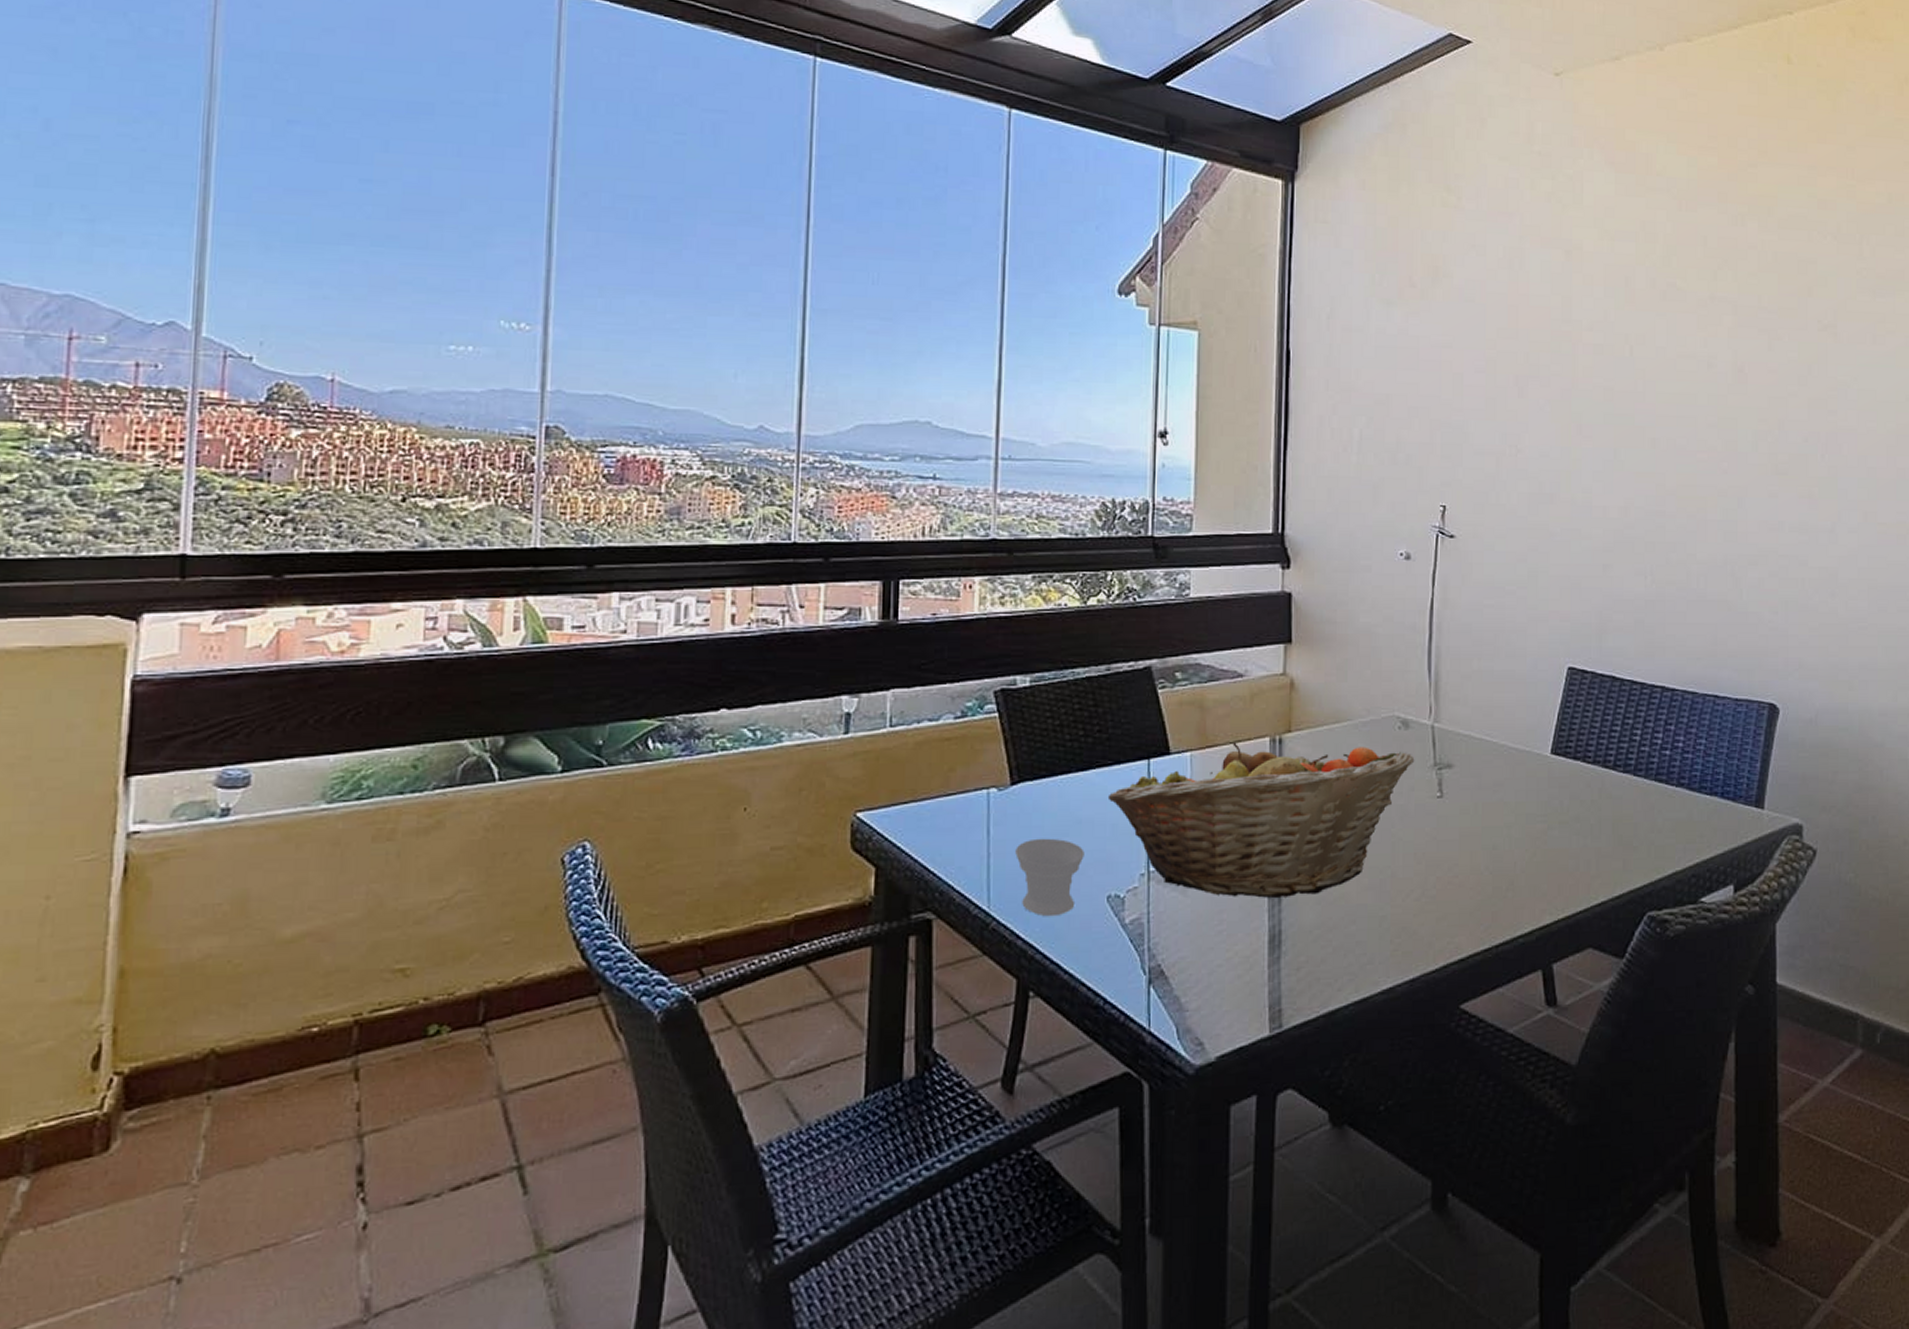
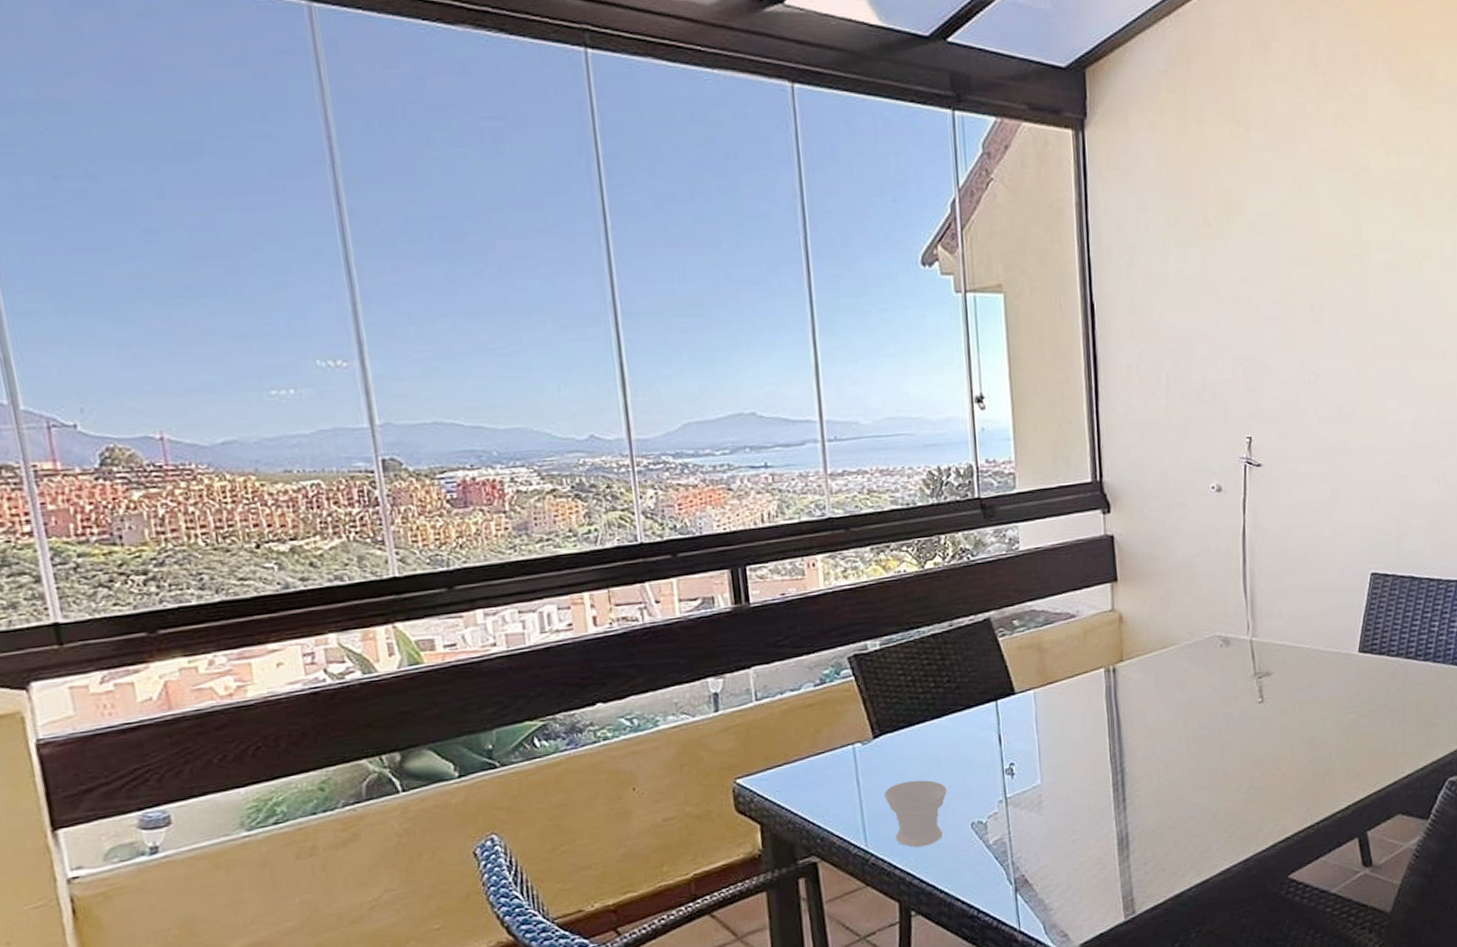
fruit basket: present [1107,742,1415,898] -> none [962,666,1237,811]

